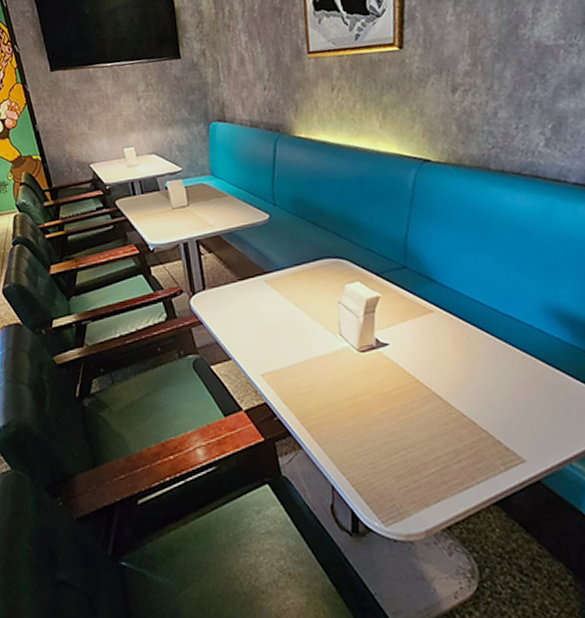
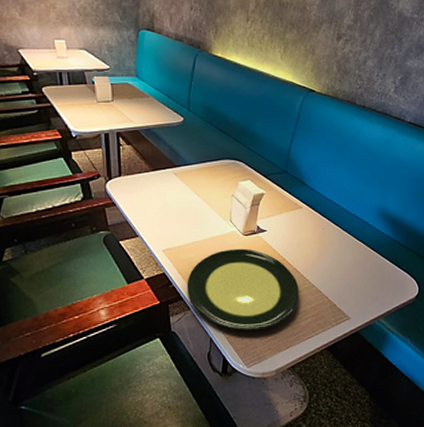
plate: none [294,368,446,477] -> present [187,248,299,331]

